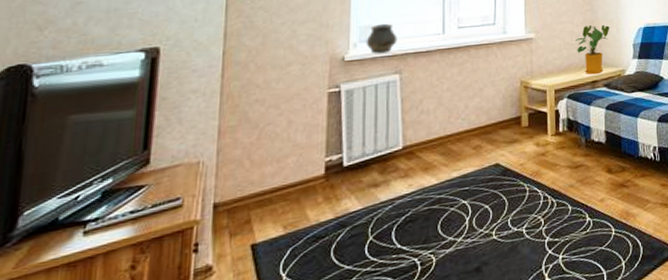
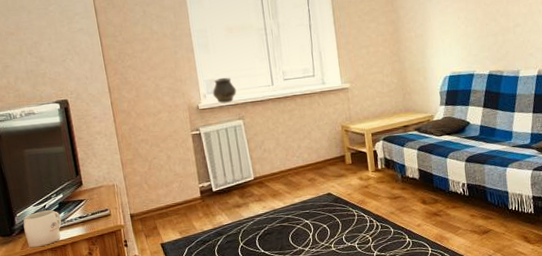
mug: none [27,203,101,265] -> present [23,210,62,248]
house plant: present [574,24,610,75] -> none [385,74,417,120]

